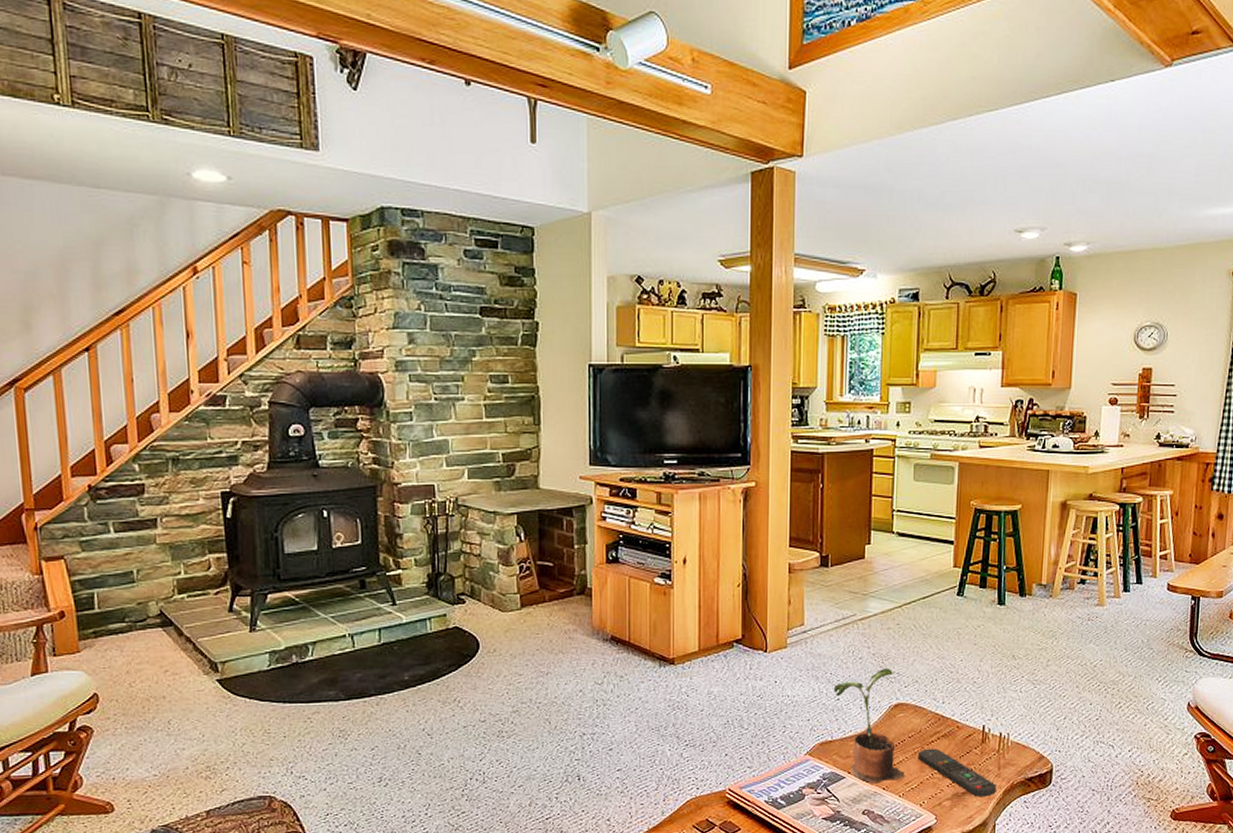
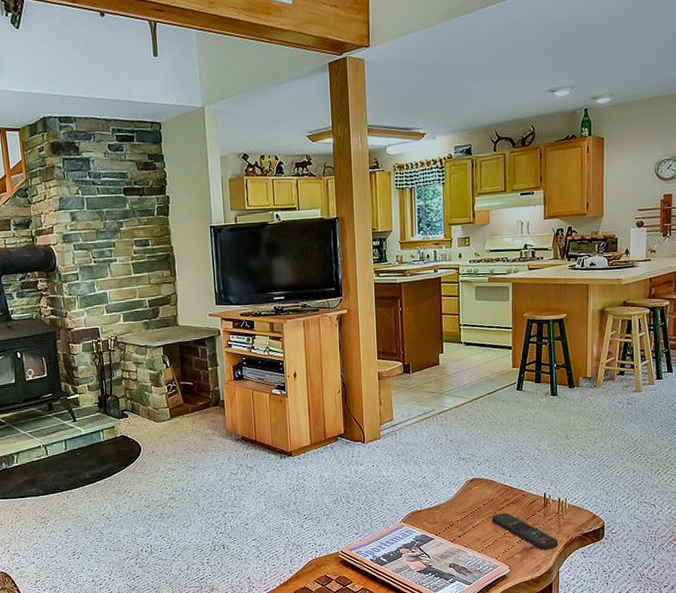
potted plant: present [834,667,906,784] -> none [421,450,483,543]

